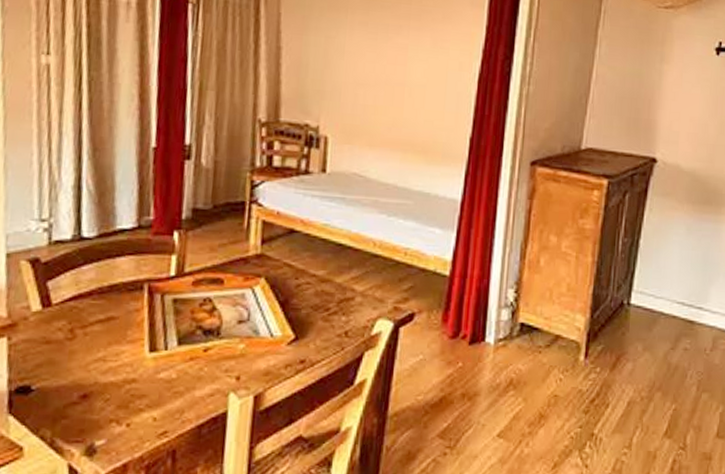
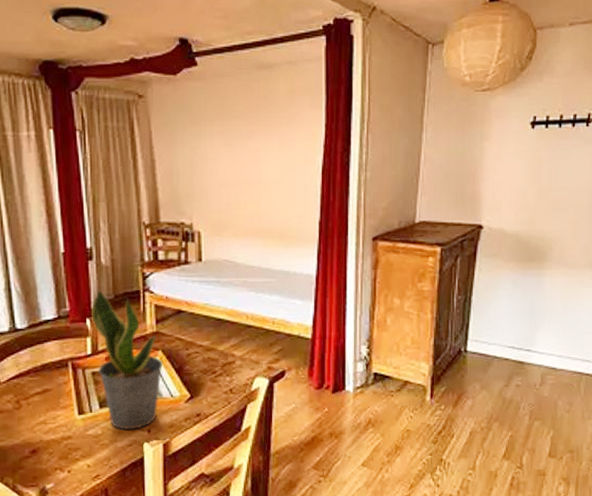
potted plant: none [181,195,264,376] -> present [92,288,163,430]

